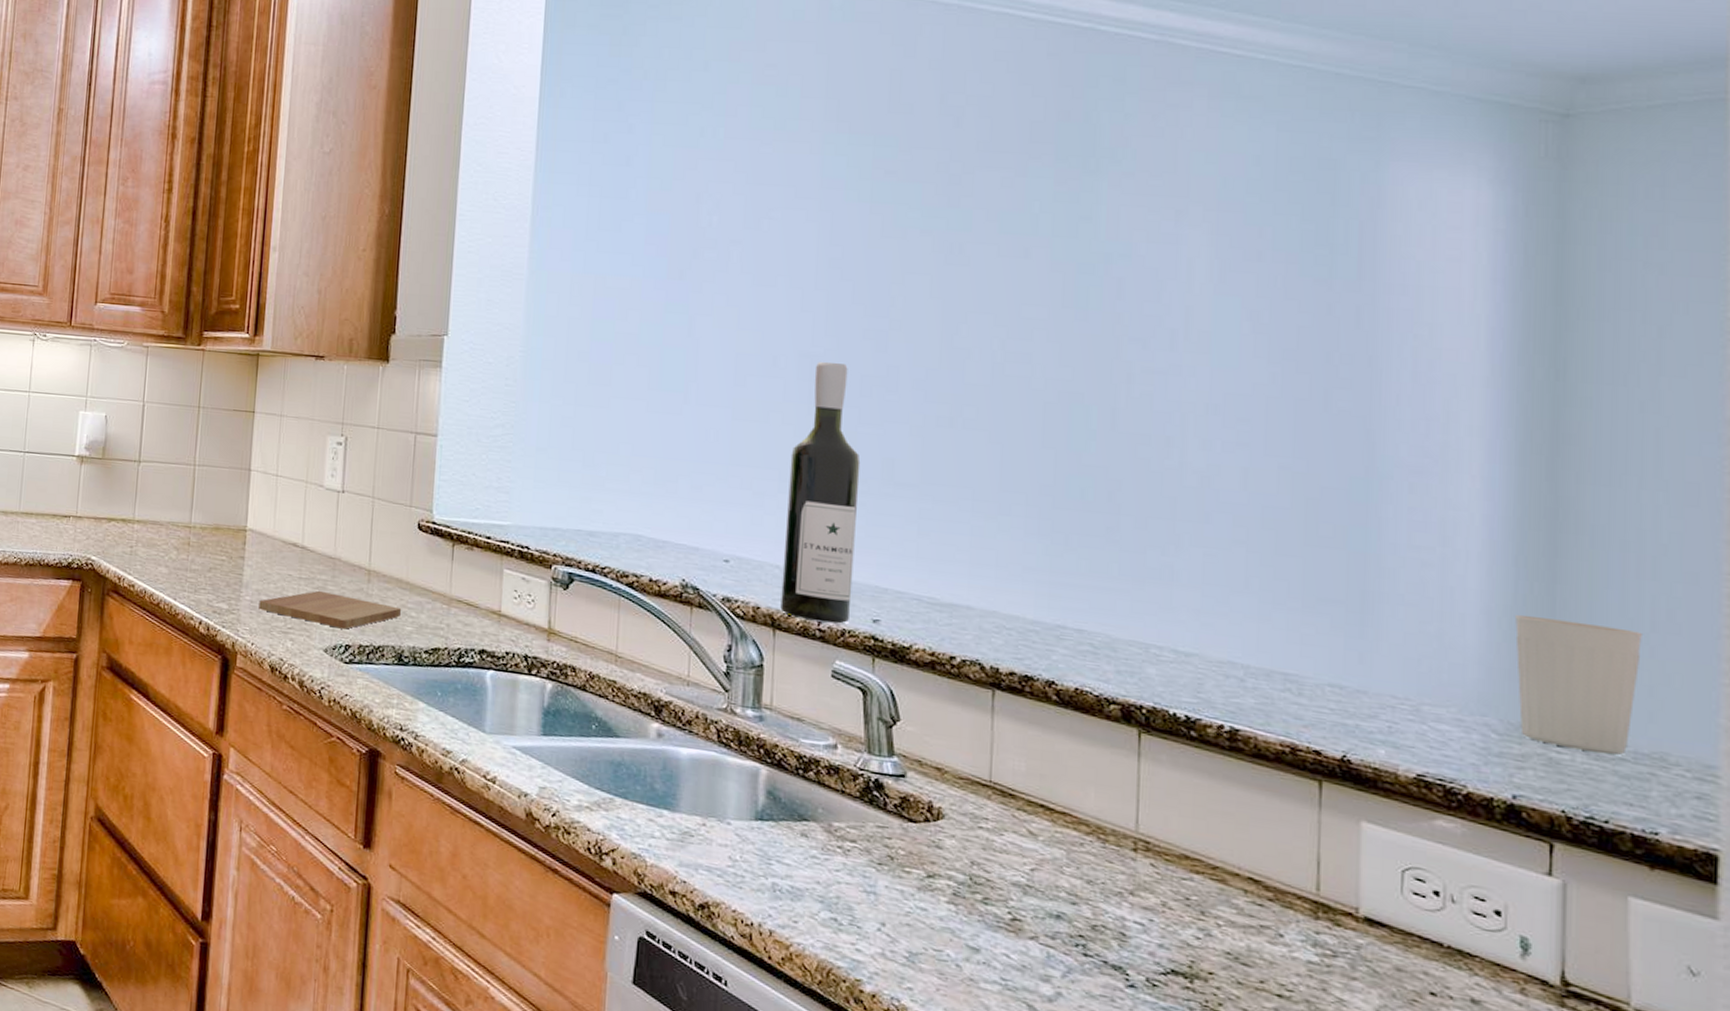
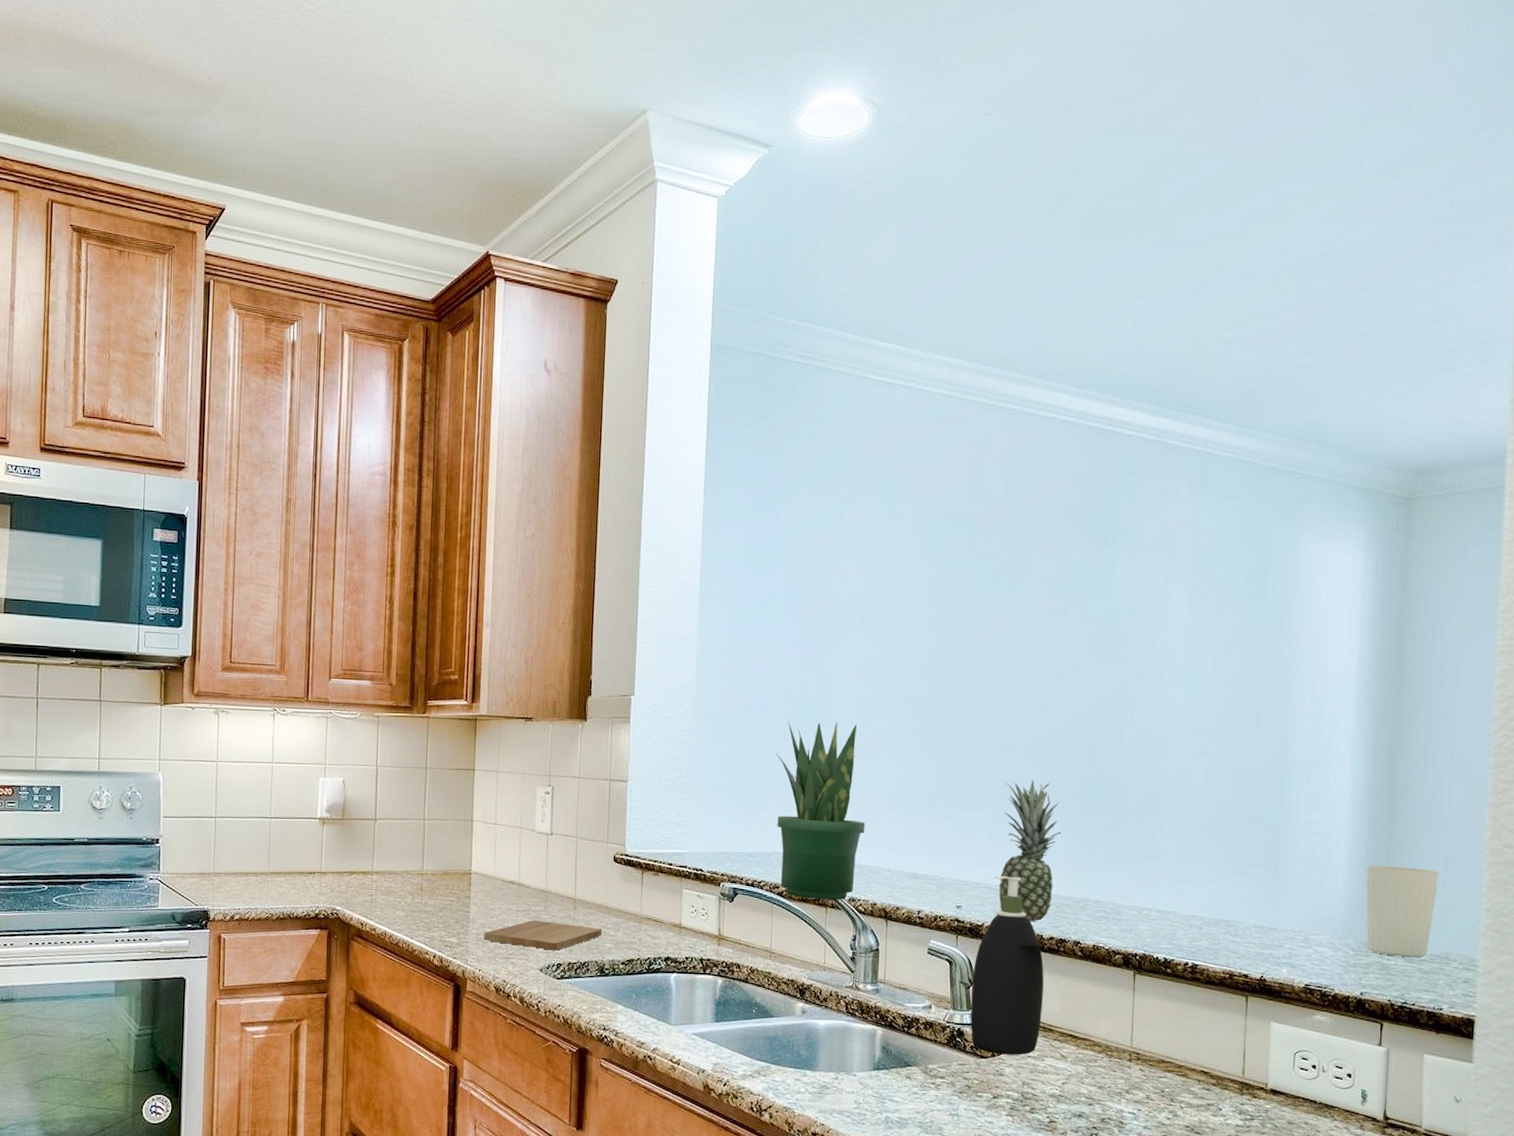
planter: none [625,374,745,599] -> present [775,721,865,900]
bottle: present [780,362,861,624] -> none [891,704,948,912]
soap dispenser: none [893,585,1001,825] -> present [970,876,1044,1055]
fruit: none [933,465,1025,650] -> present [999,780,1062,921]

